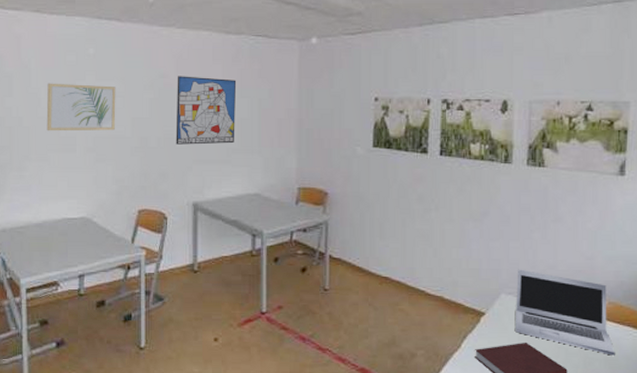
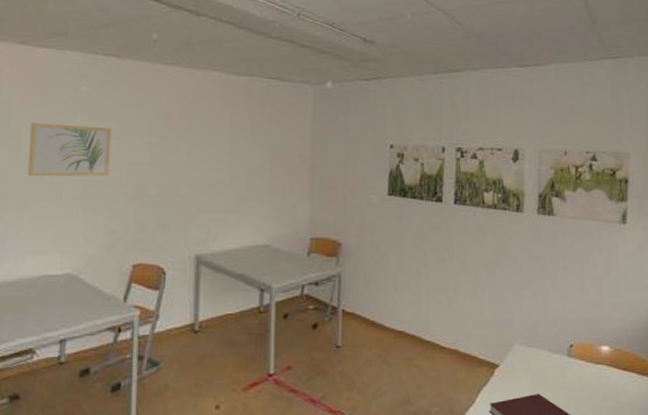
wall art: present [175,76,237,145] -> none [178,118,247,192]
laptop: present [515,269,615,356] -> none [528,318,621,403]

